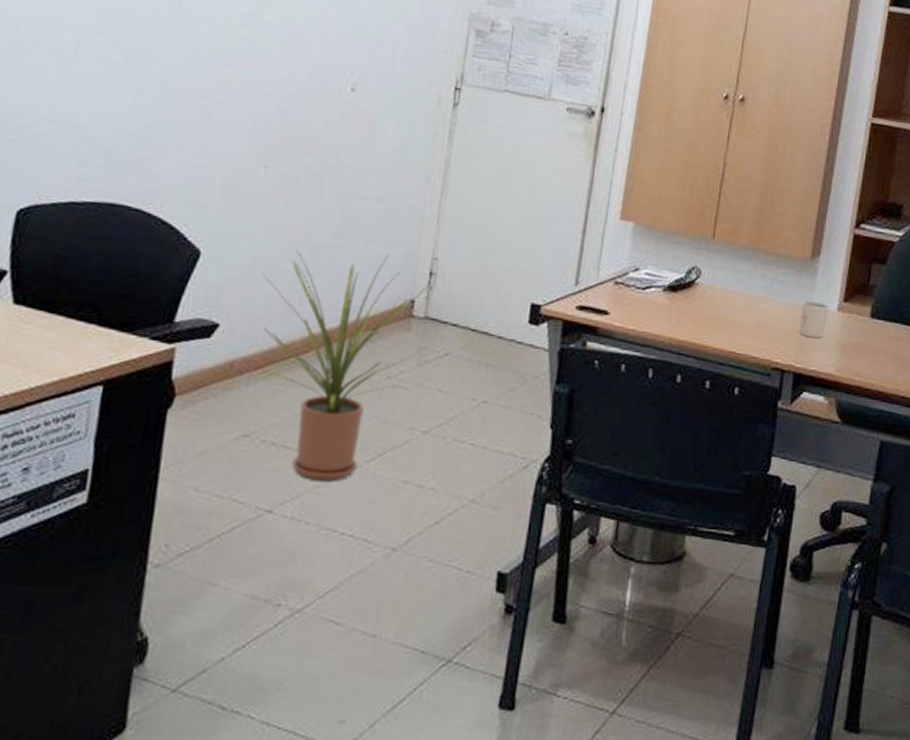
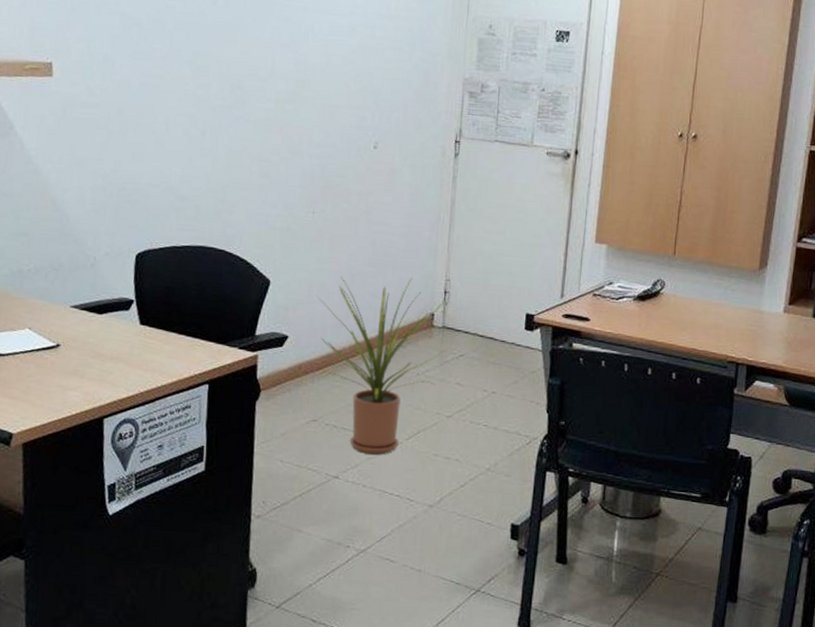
mug: present [799,300,829,339] -> none [750,304,776,336]

